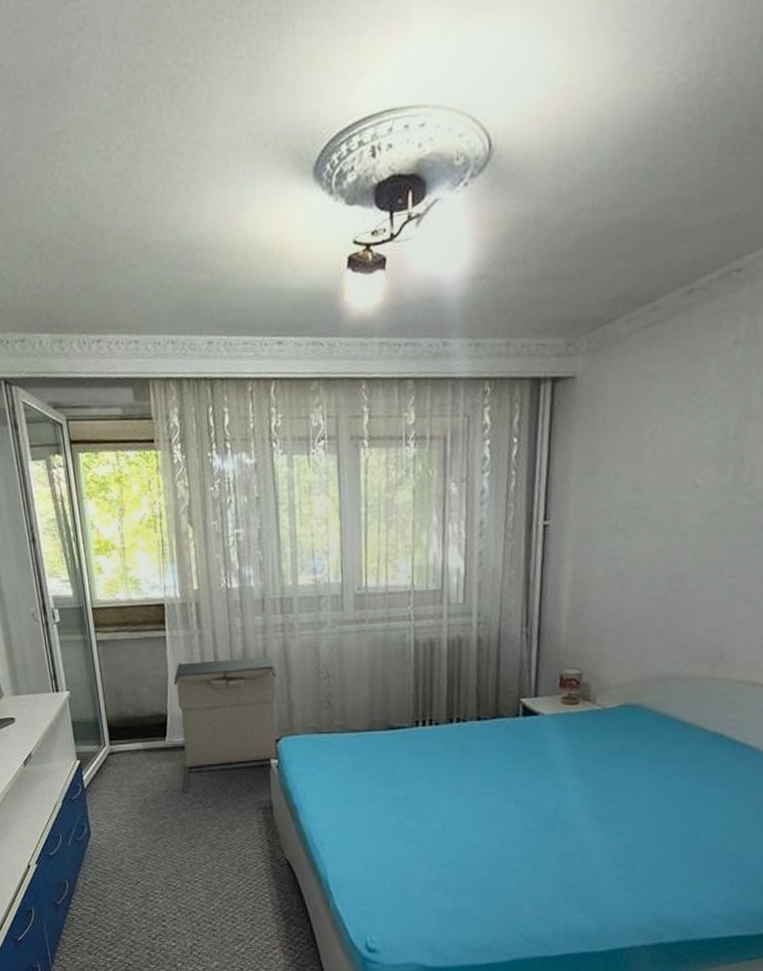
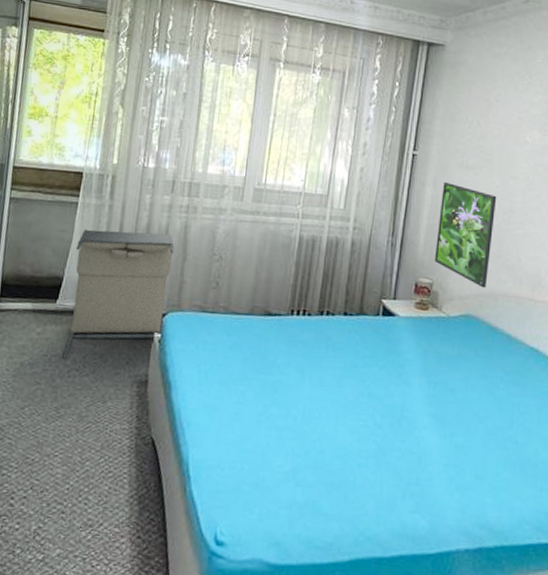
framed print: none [581,552,659,672] -> present [434,181,497,288]

